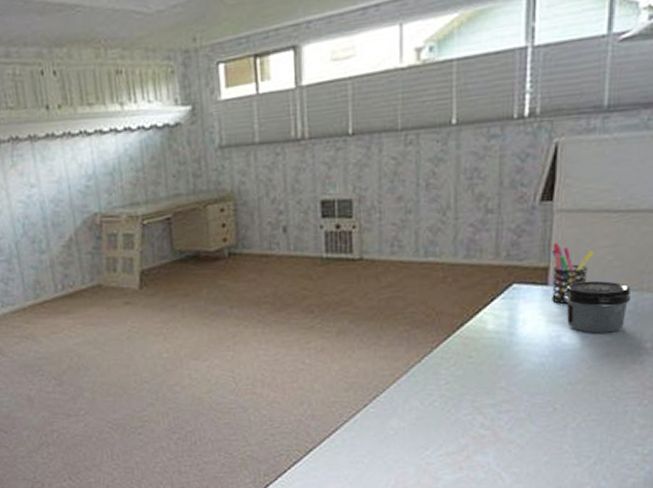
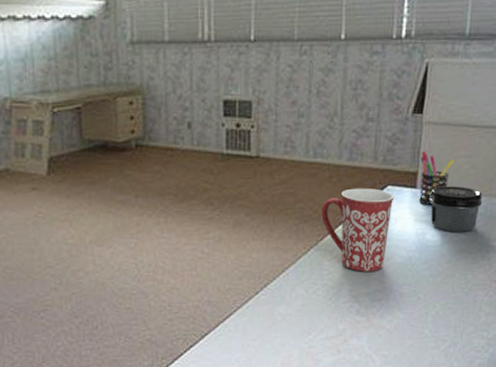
mug: none [436,287,522,381] -> present [321,188,395,272]

